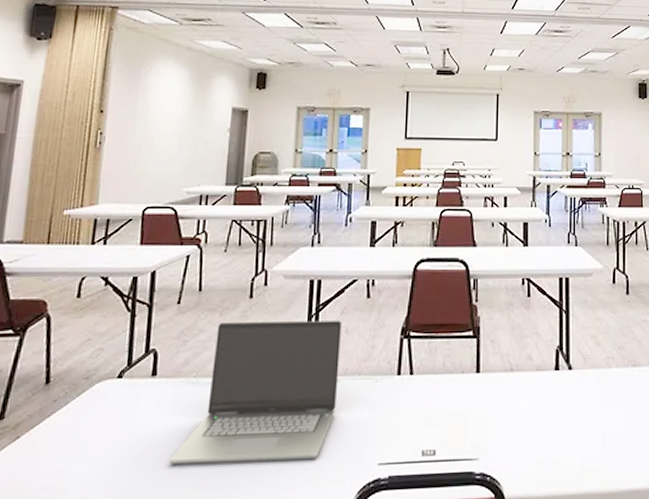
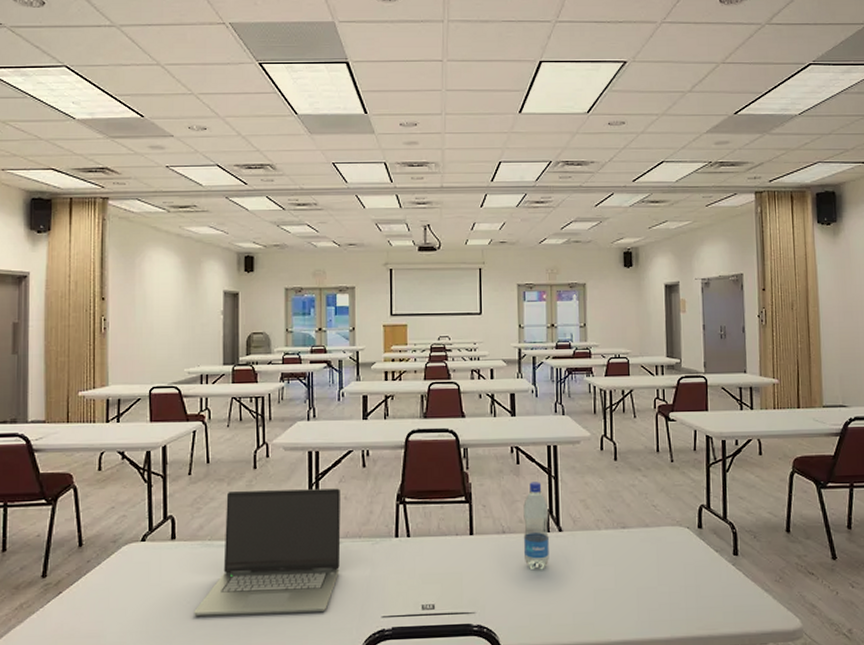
bottle: none [531,316,559,412] -> present [523,482,549,570]

